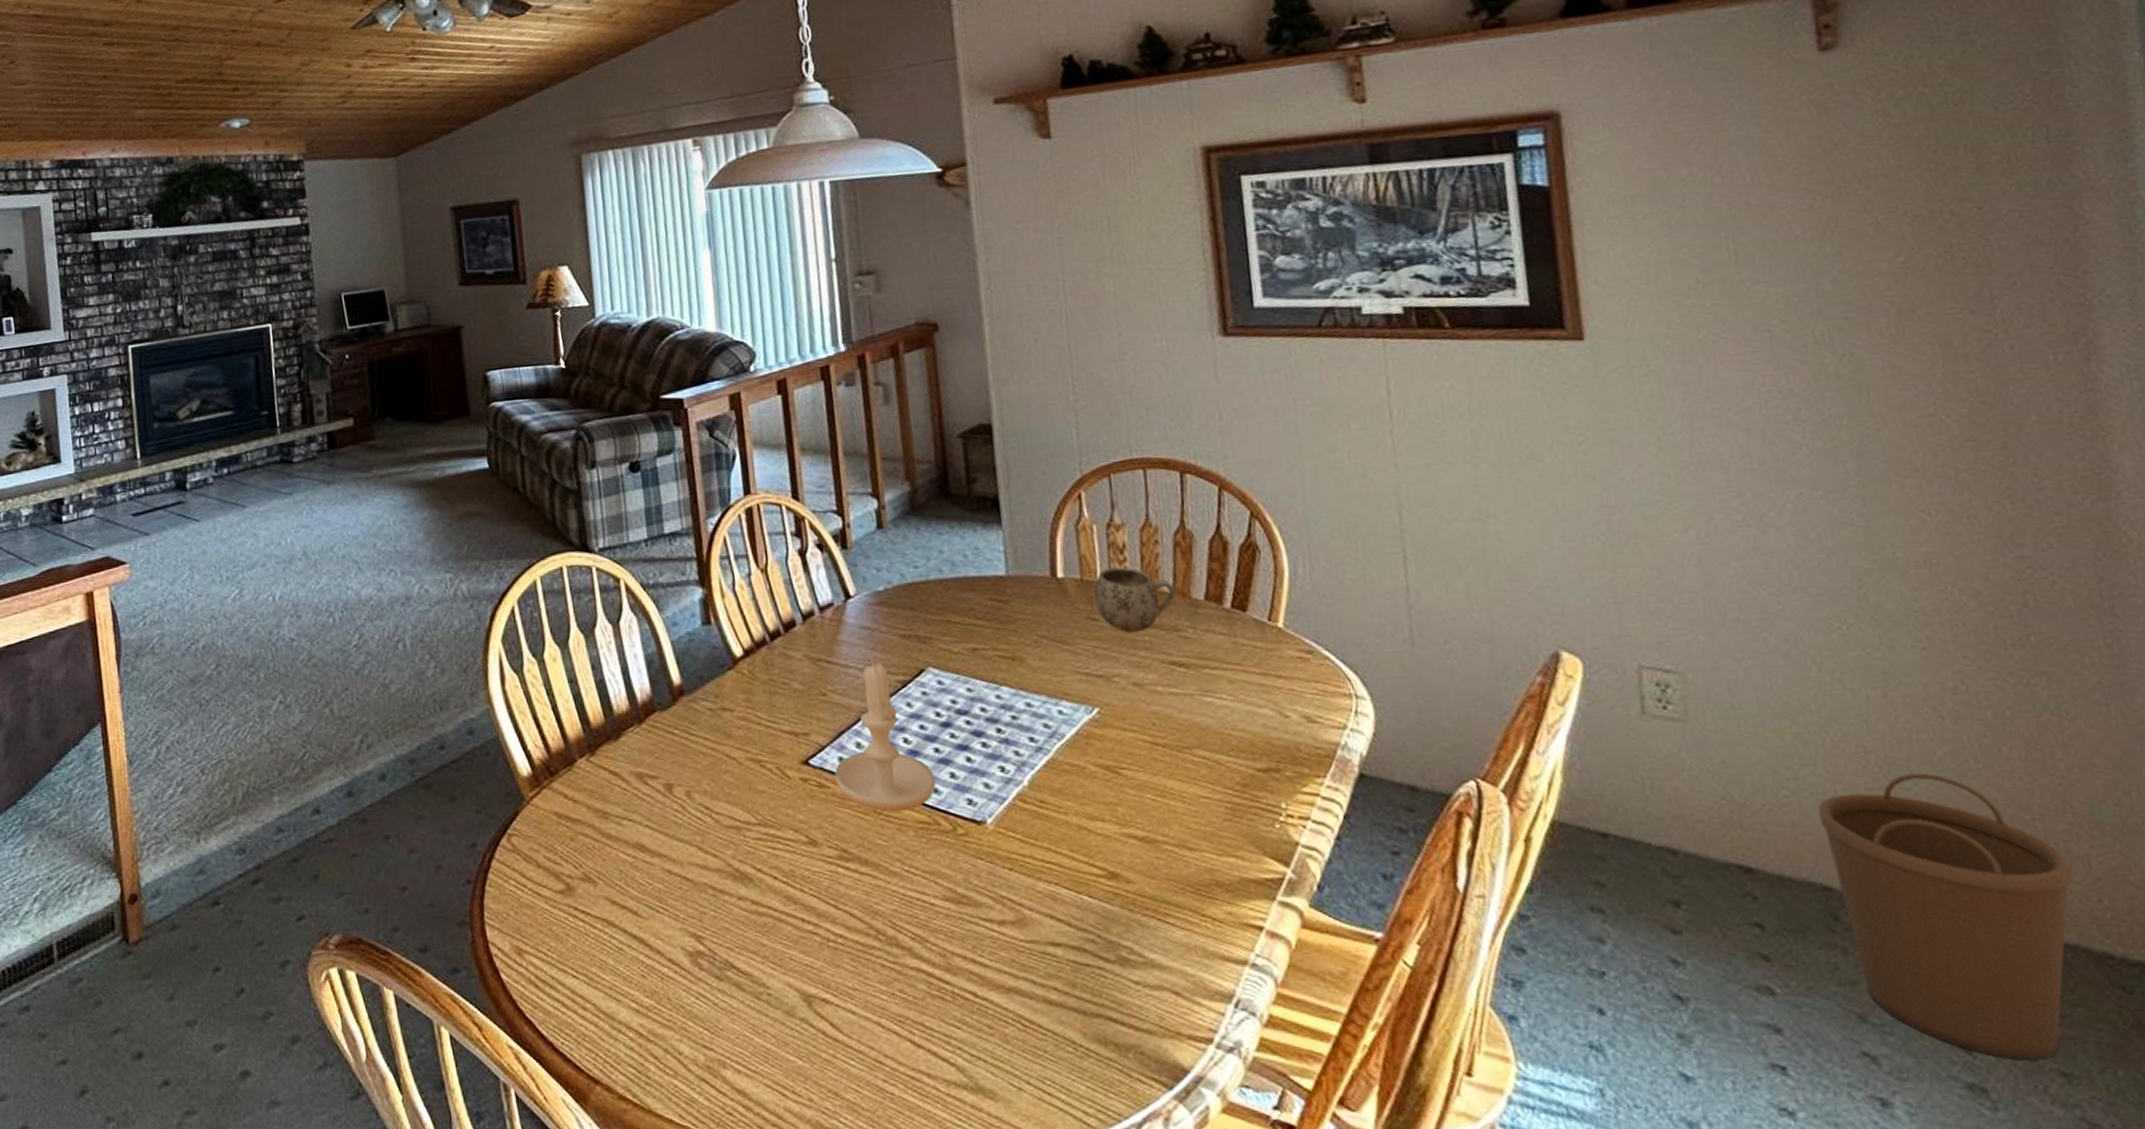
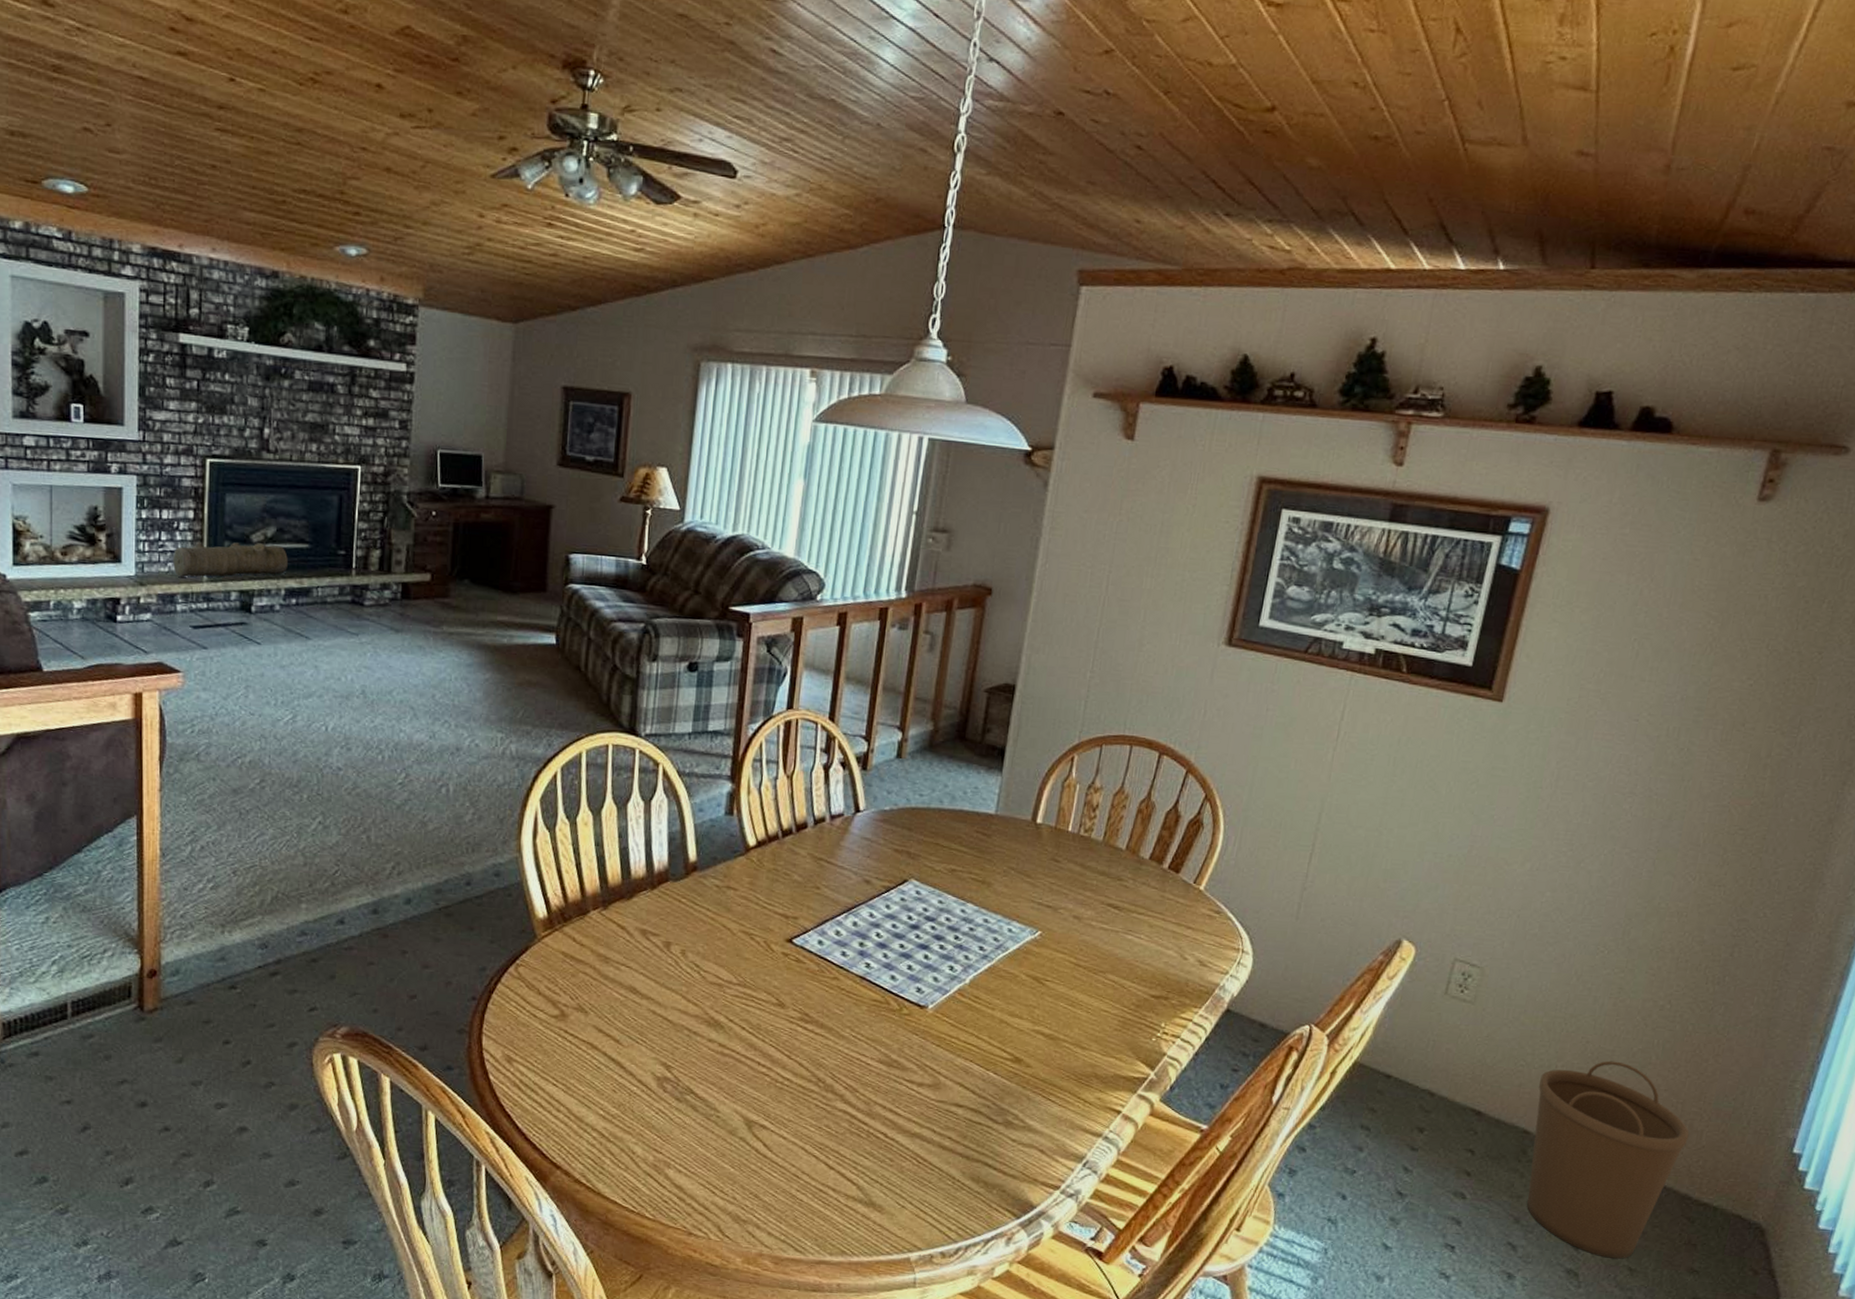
decorative log: none [108,417,215,467] -> present [173,542,288,578]
candle: present [834,659,936,812] -> none [811,865,895,990]
mug: present [1094,567,1178,633] -> none [1061,821,1129,877]

